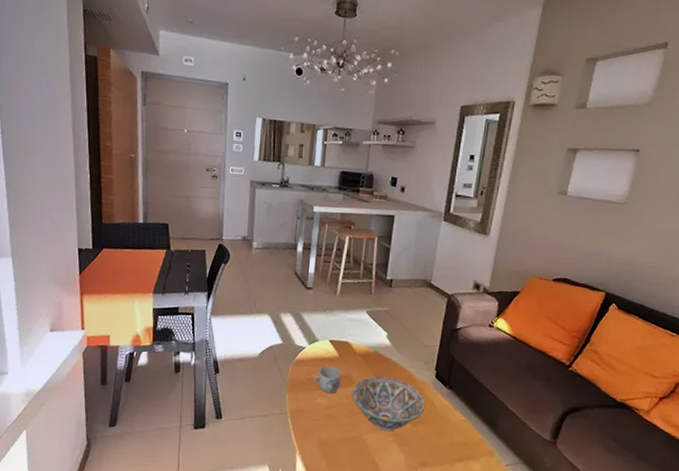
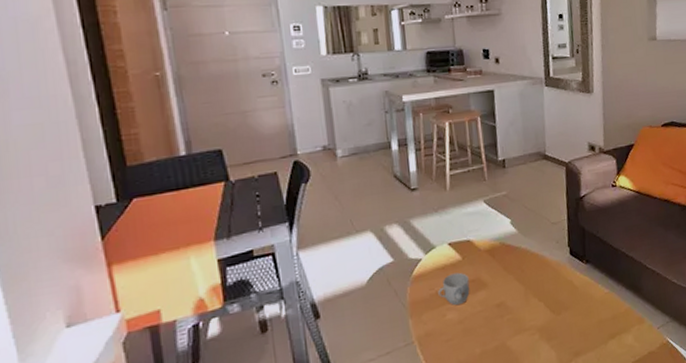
decorative bowl: present [352,375,425,431] -> none [484,266,566,330]

